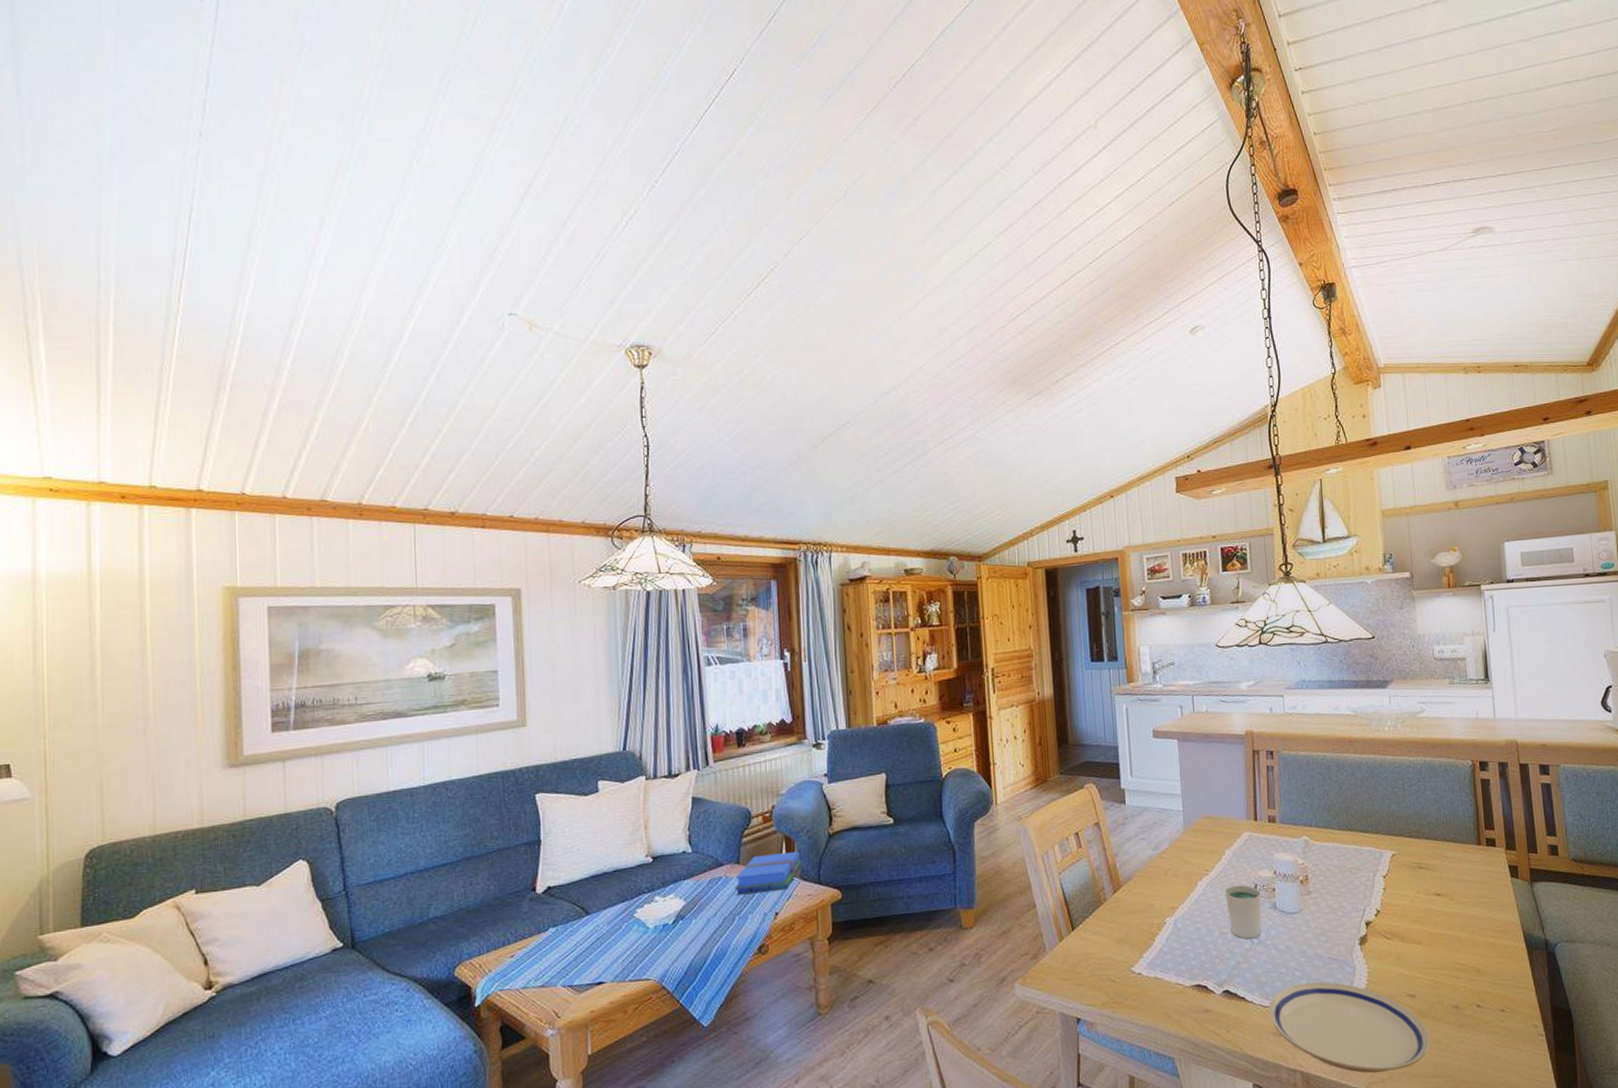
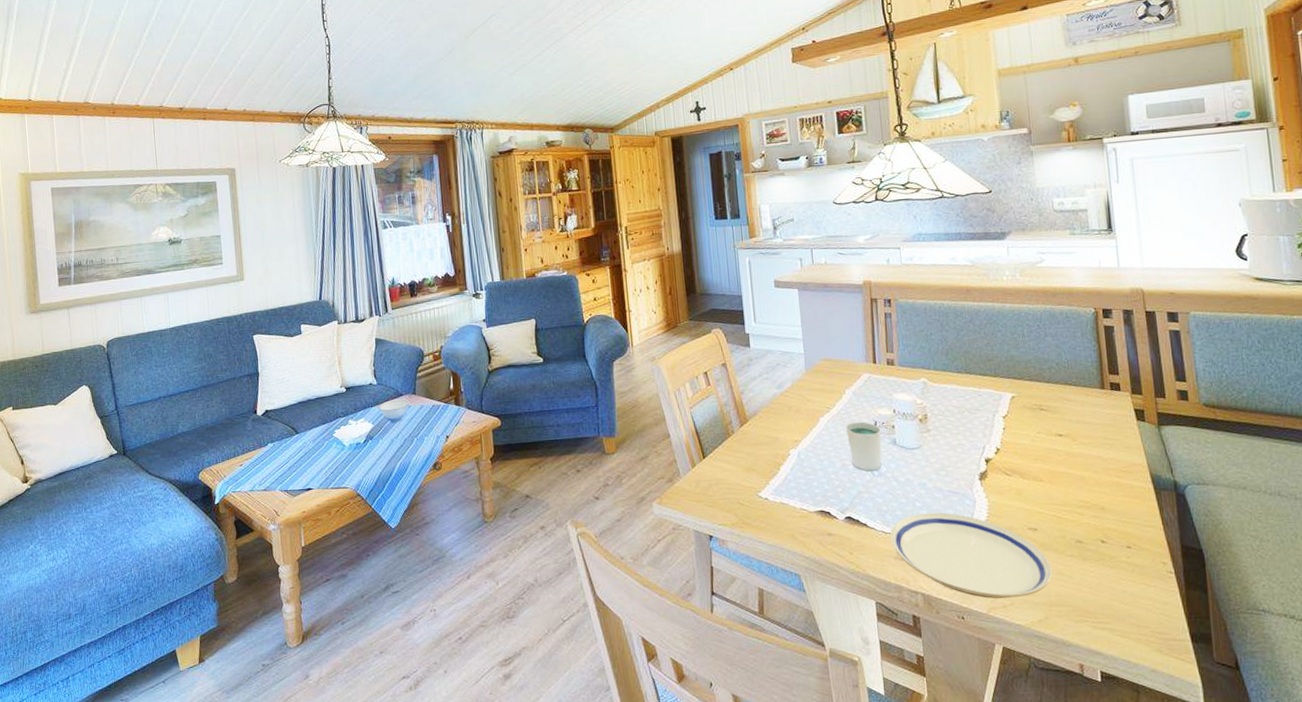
bowl: none [694,869,731,899] -> present [379,399,409,423]
books: present [734,852,802,897] -> none [412,385,467,422]

